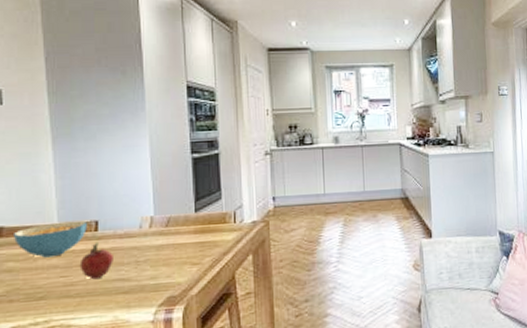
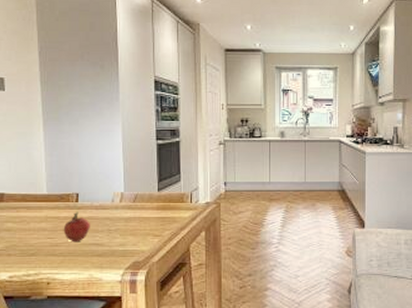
cereal bowl: present [12,220,87,258] -> none [11,192,70,221]

